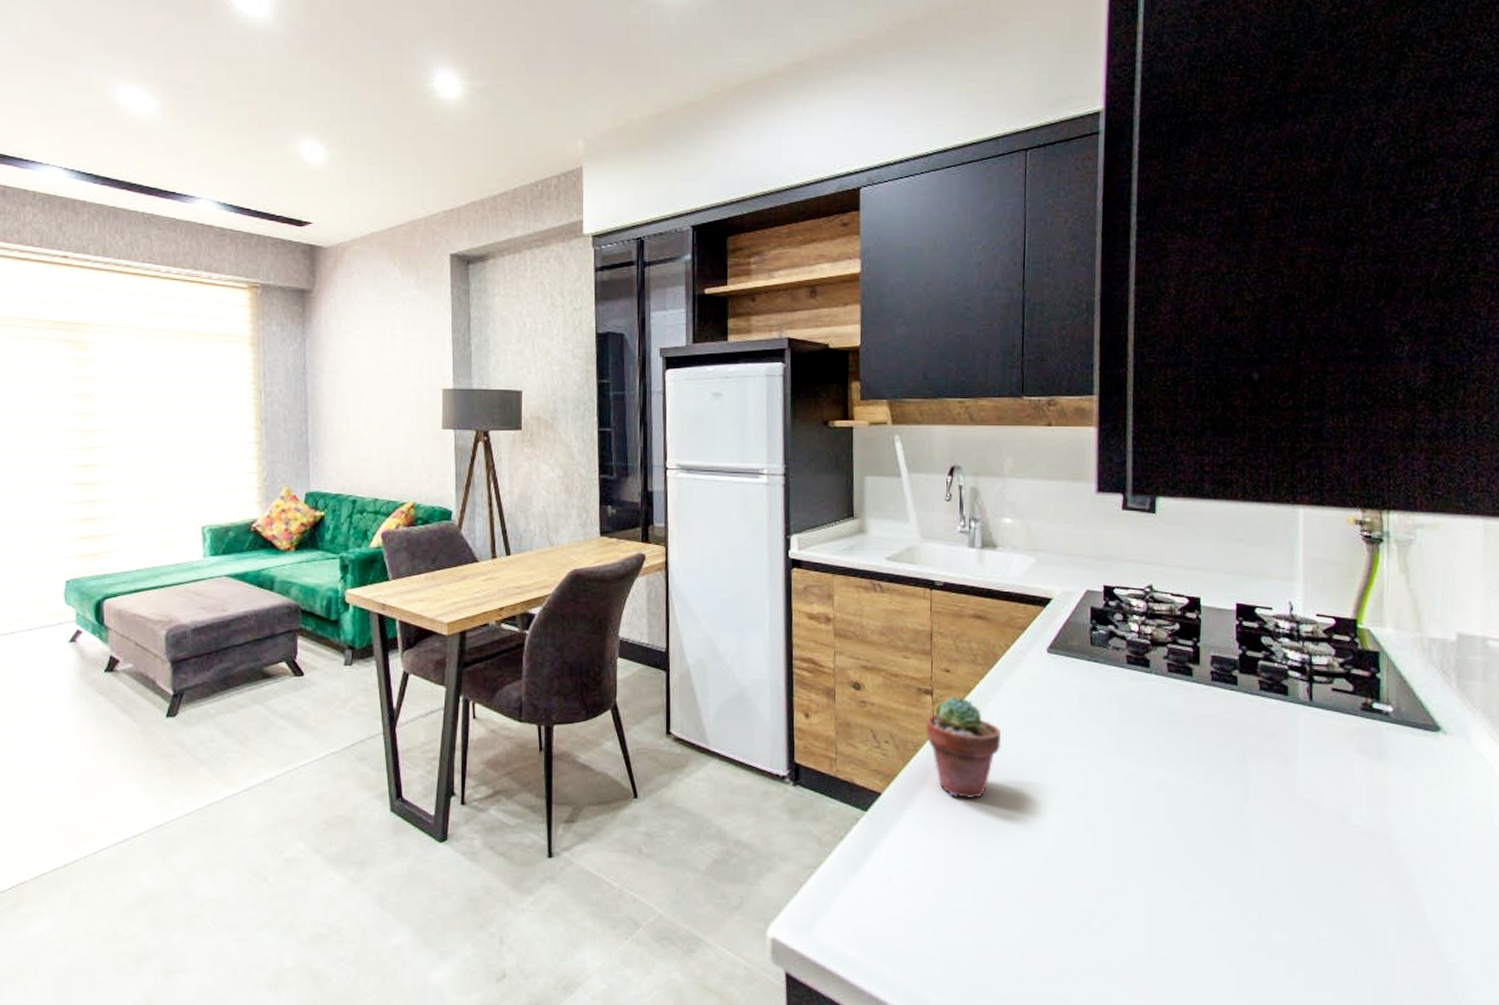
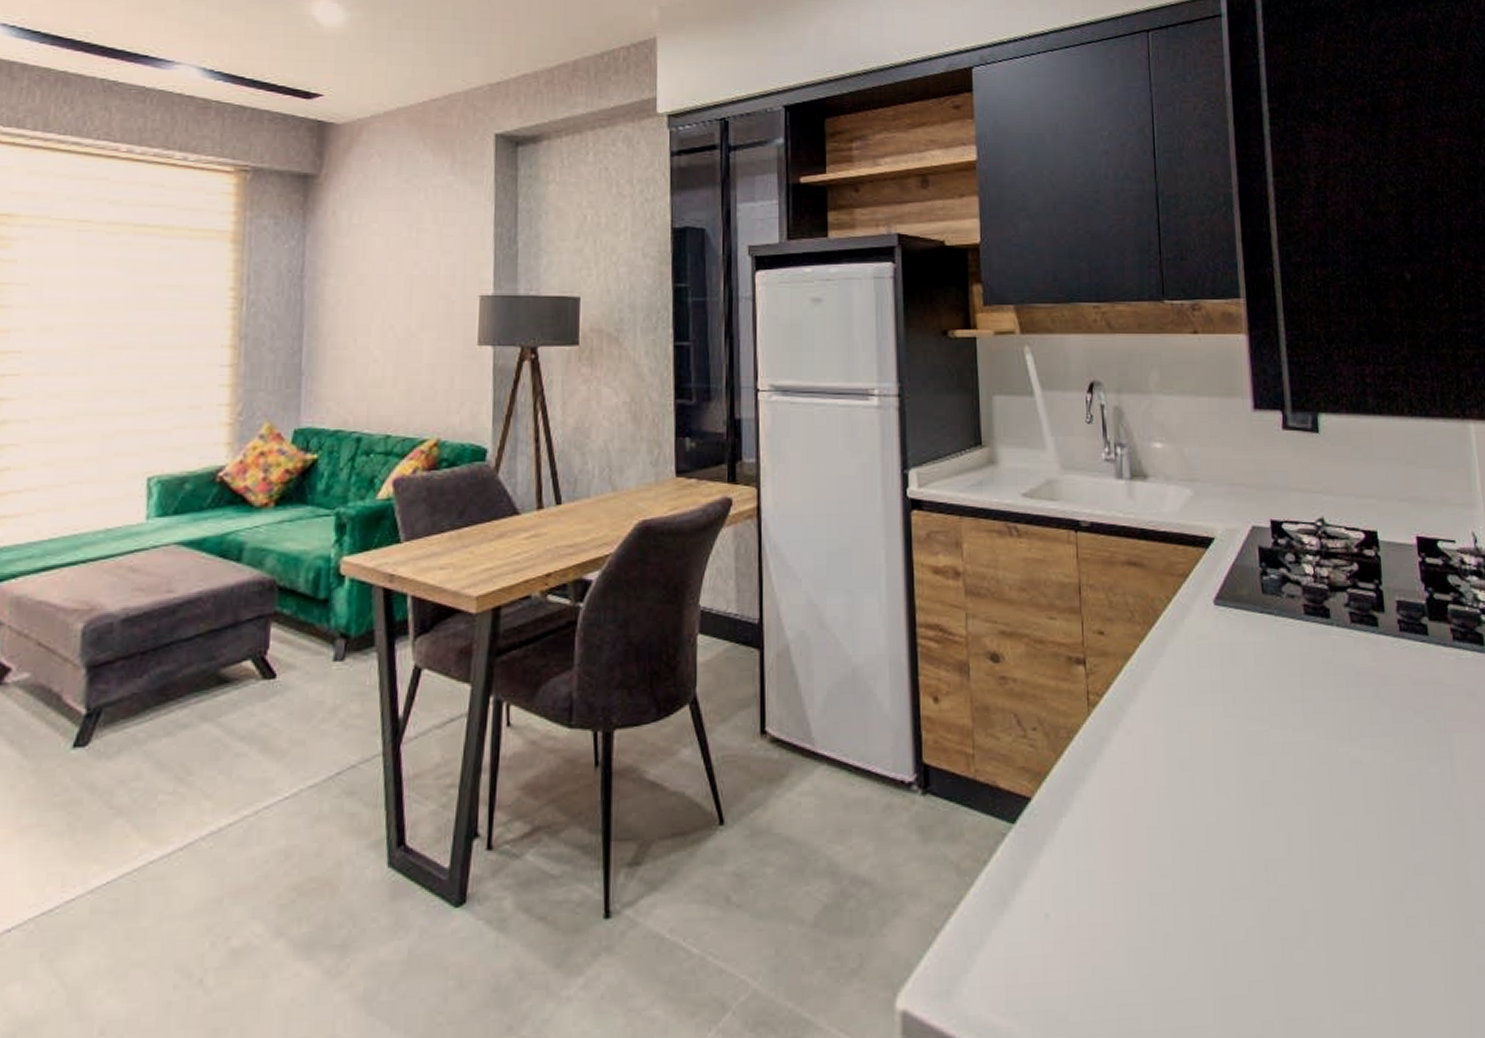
potted succulent: present [926,696,1001,799] -> none [1080,665,1170,799]

